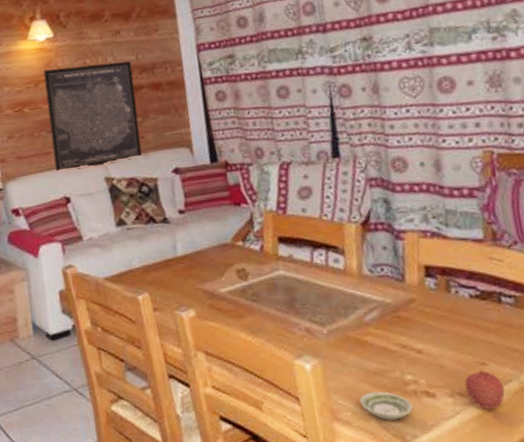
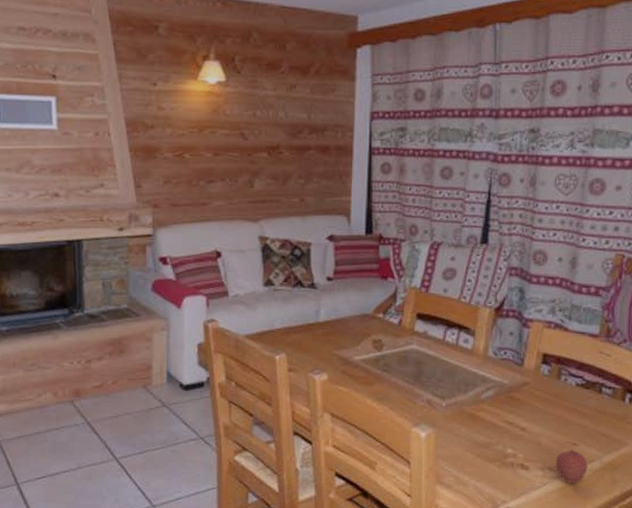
wall art: present [43,61,143,173] -> none [210,116,303,225]
saucer: present [359,391,413,420] -> none [463,461,508,487]

